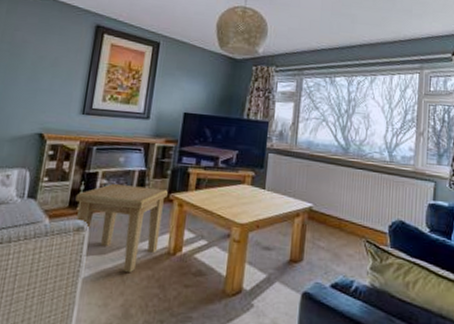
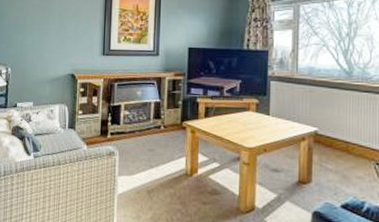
side table: present [75,184,168,272] -> none [105,115,181,190]

